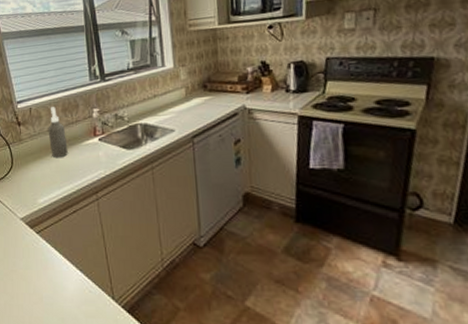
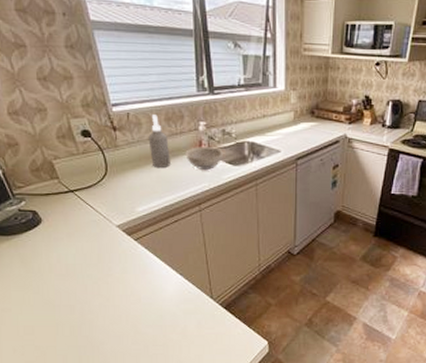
bowl: none [81,132,118,157] -> present [185,147,224,171]

